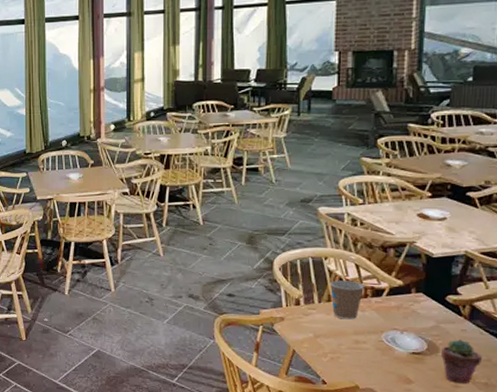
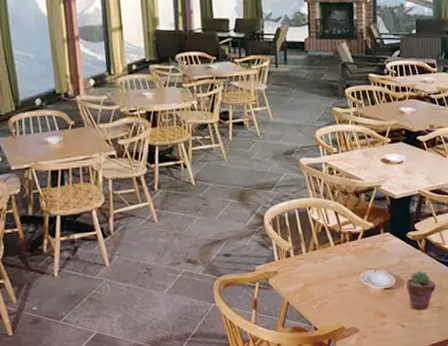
coffee cup: present [330,280,364,320] -> none [315,227,343,266]

